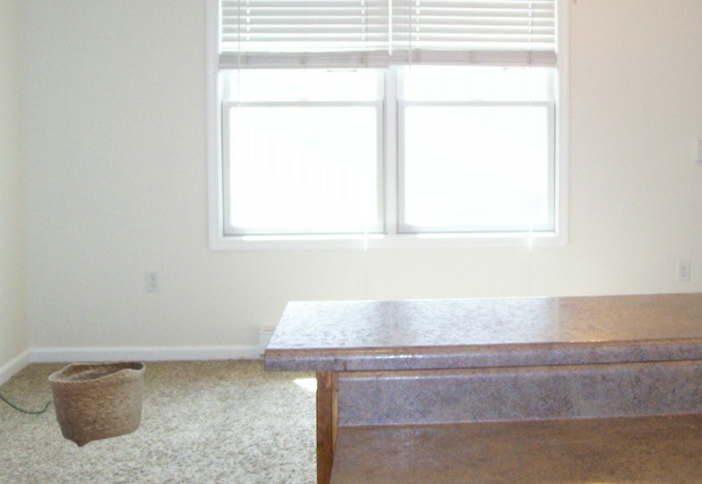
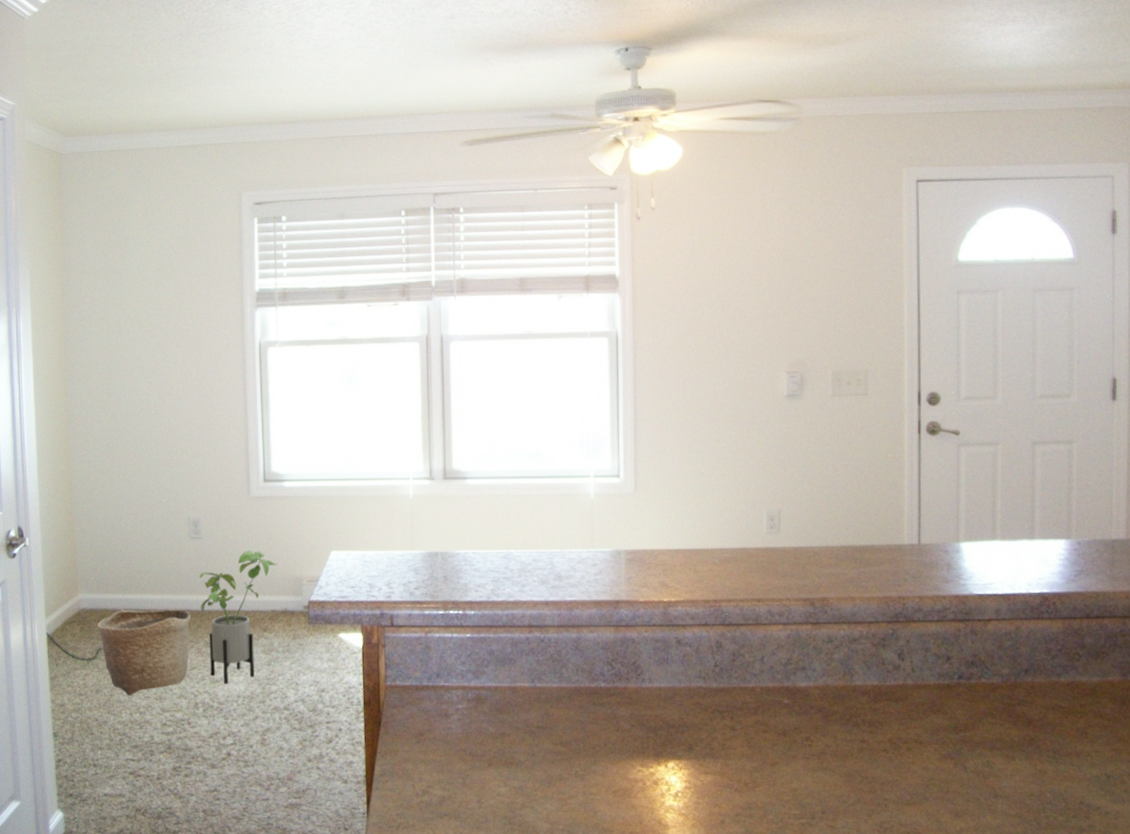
house plant: none [156,301,235,432] -> present [199,550,277,684]

